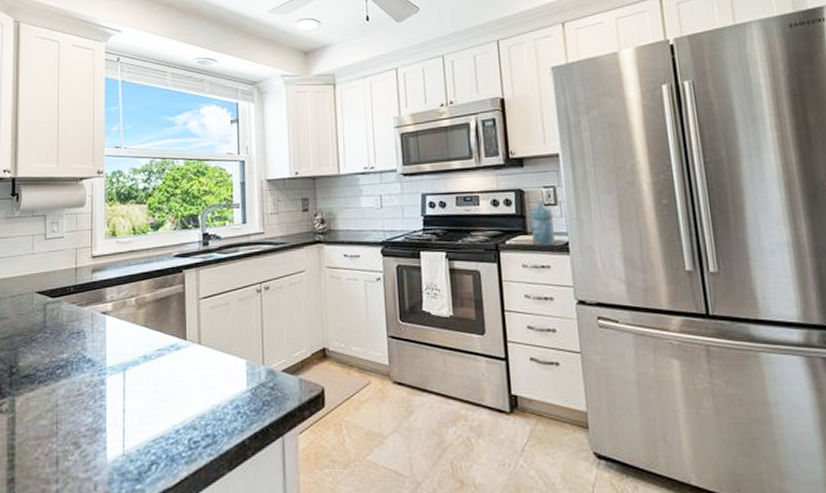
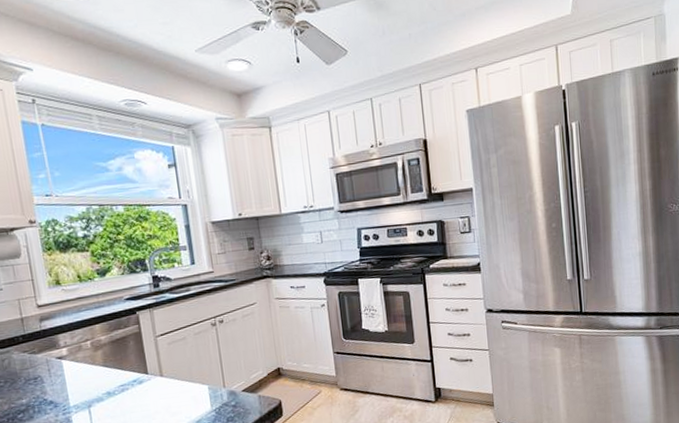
canister: present [529,200,555,246] -> none [448,229,469,268]

